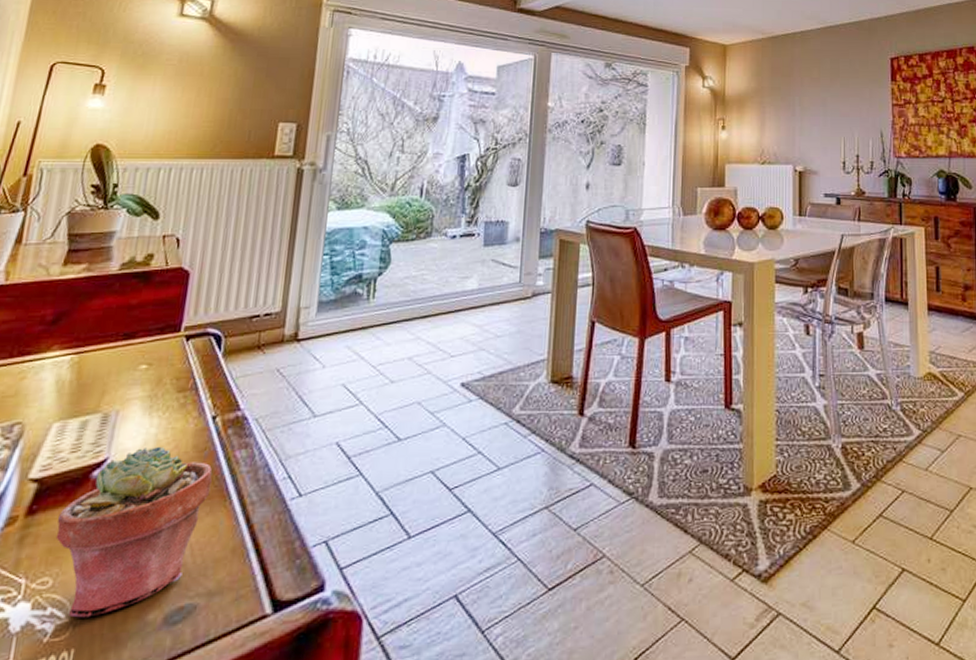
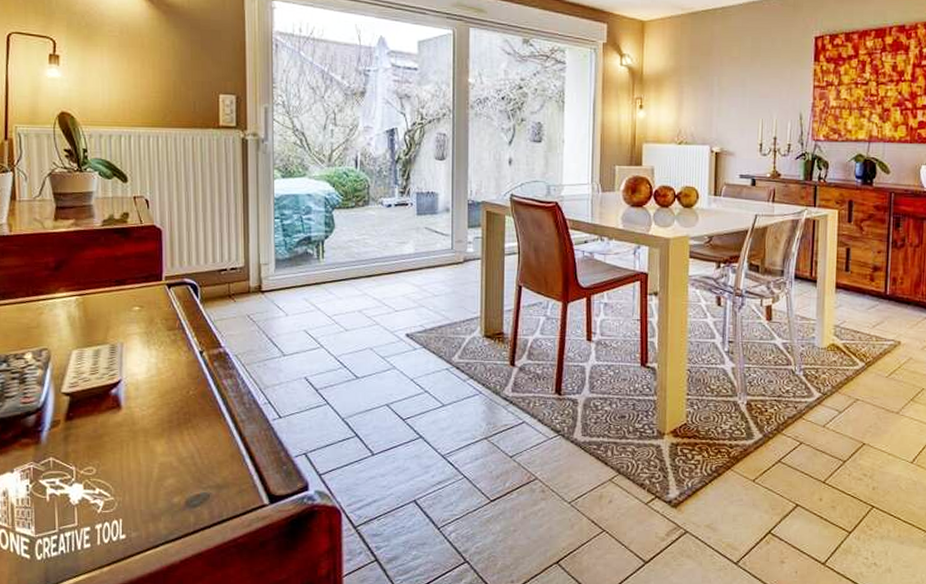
potted succulent: present [55,446,213,618] -> none [90,373,207,497]

